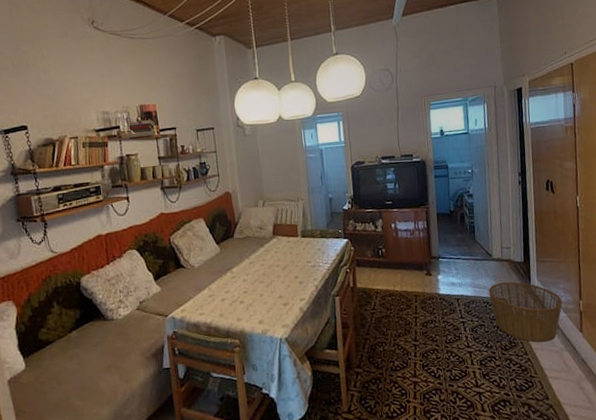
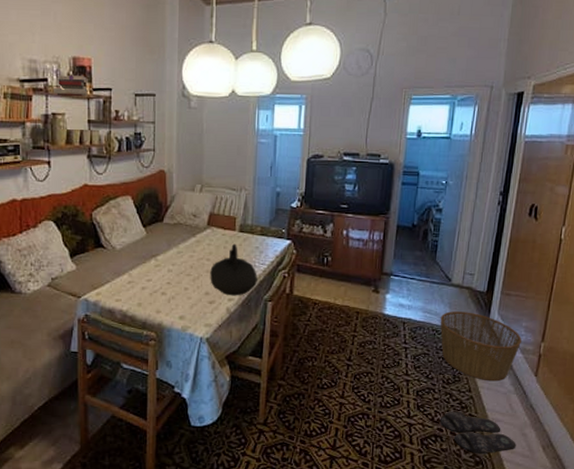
teapot: none [280,248,324,296] -> present [210,243,257,296]
slippers: none [506,375,577,412] -> present [440,412,516,453]

